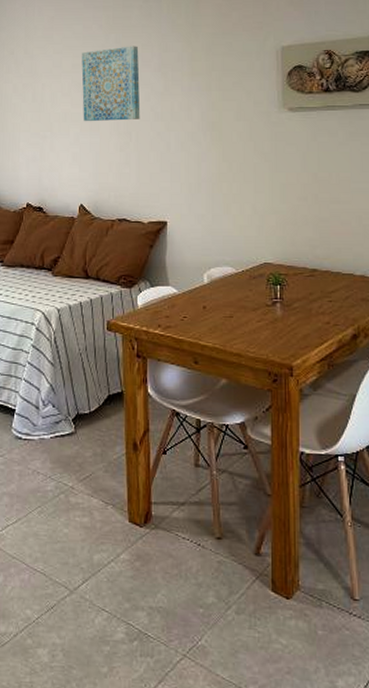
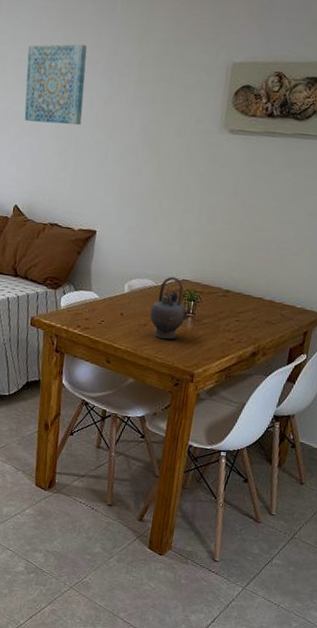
teapot: none [235,261,282,331] -> present [150,276,195,340]

